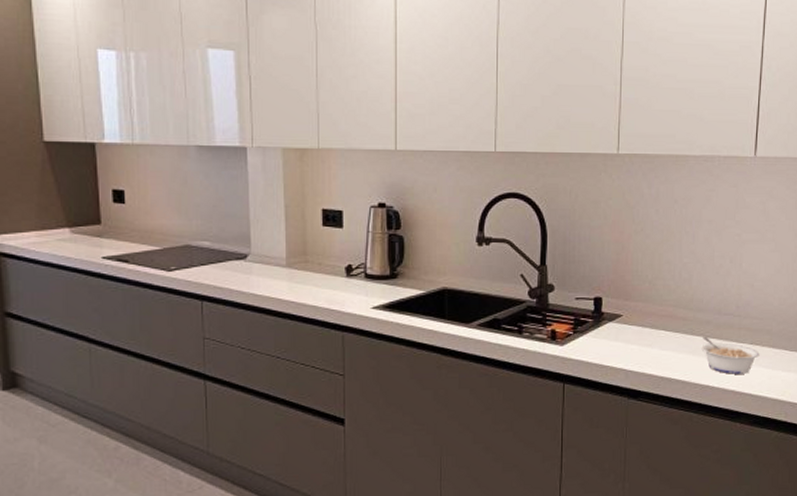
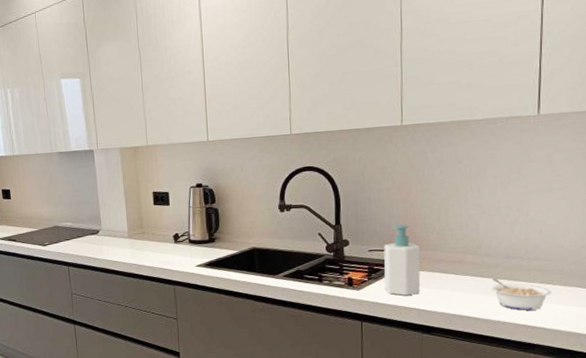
soap bottle: none [590,270,630,353] -> present [384,224,421,296]

